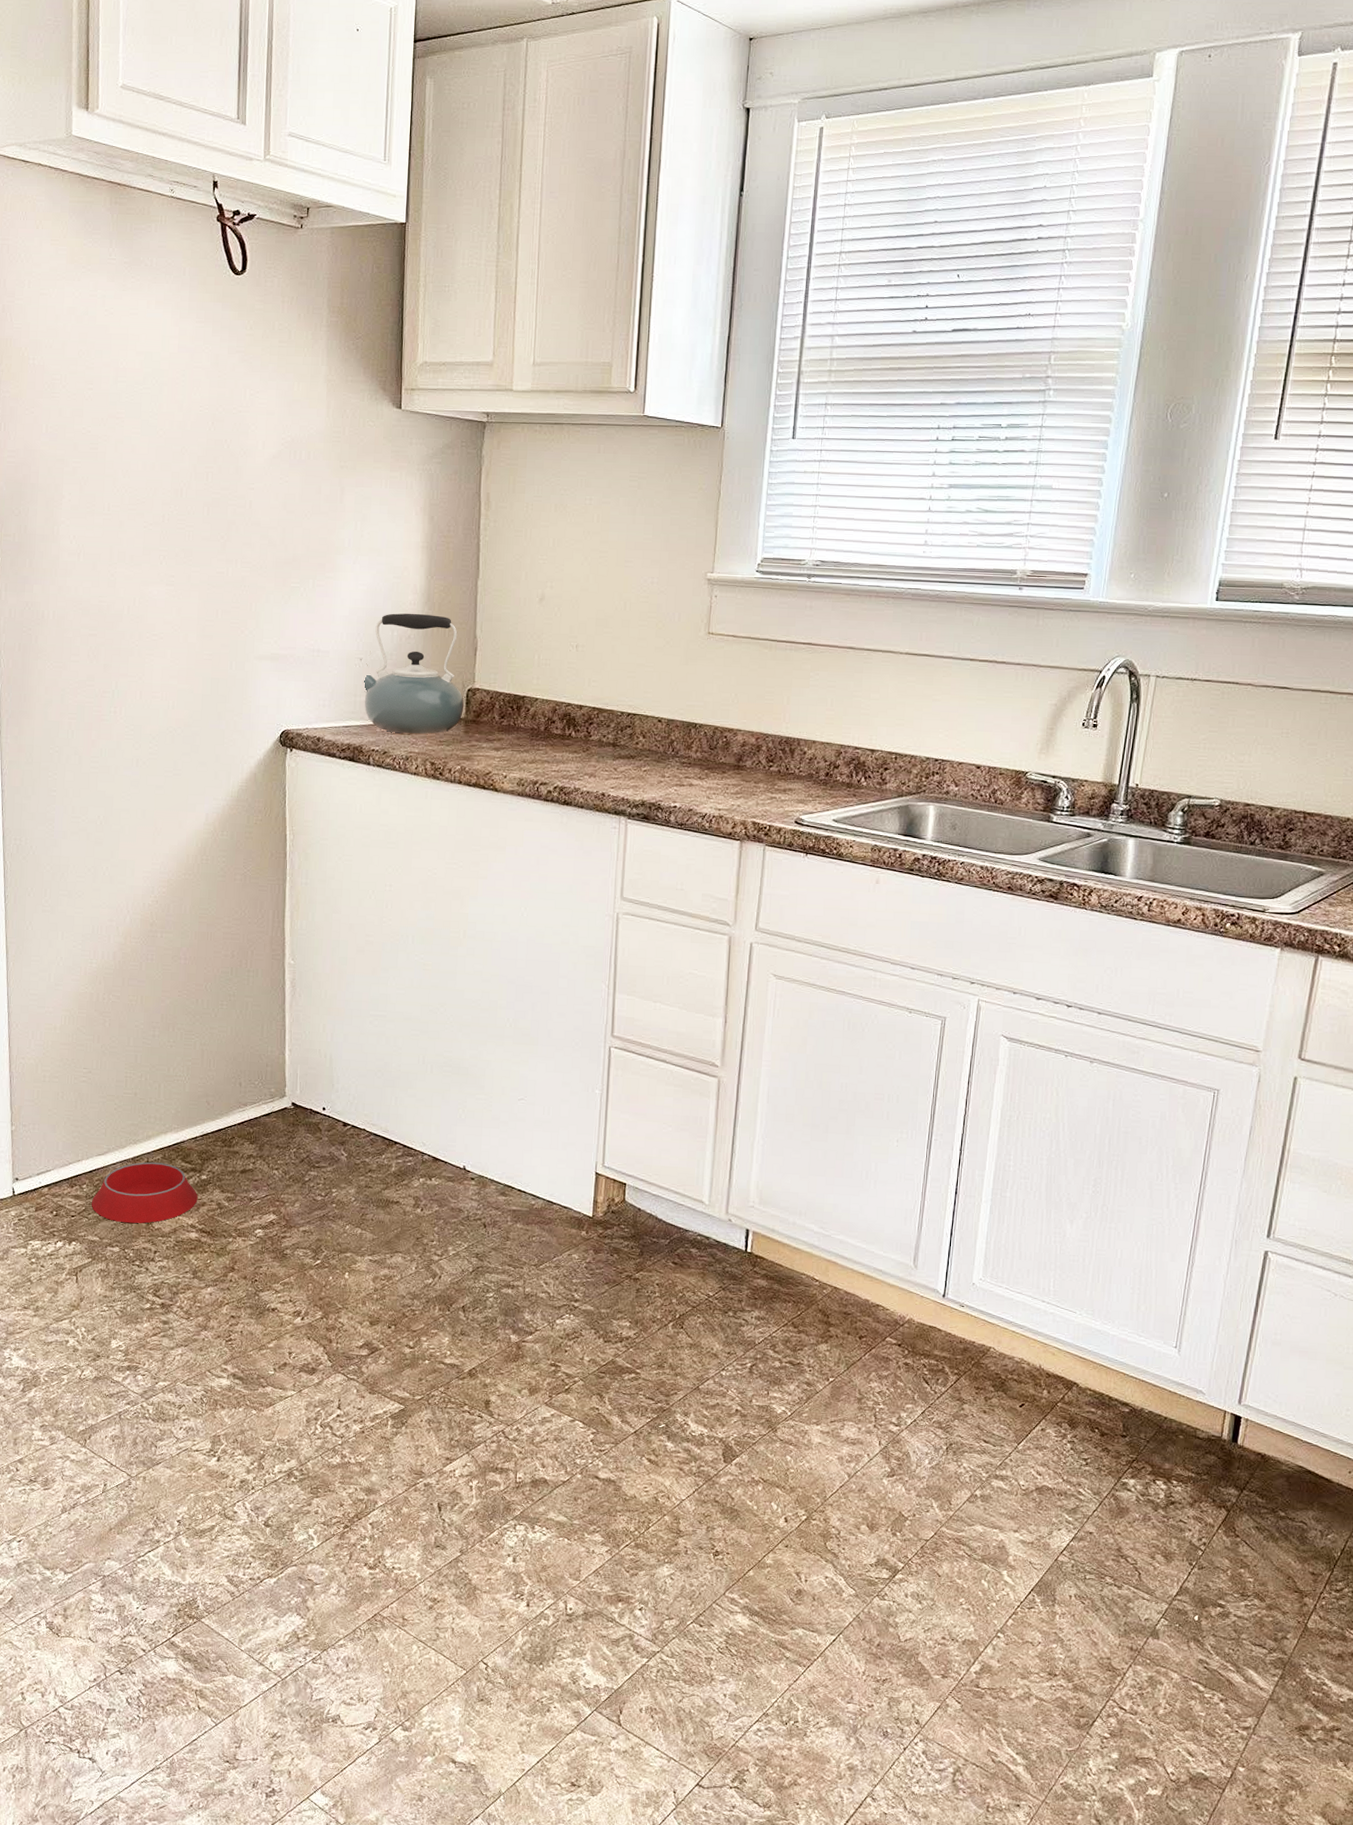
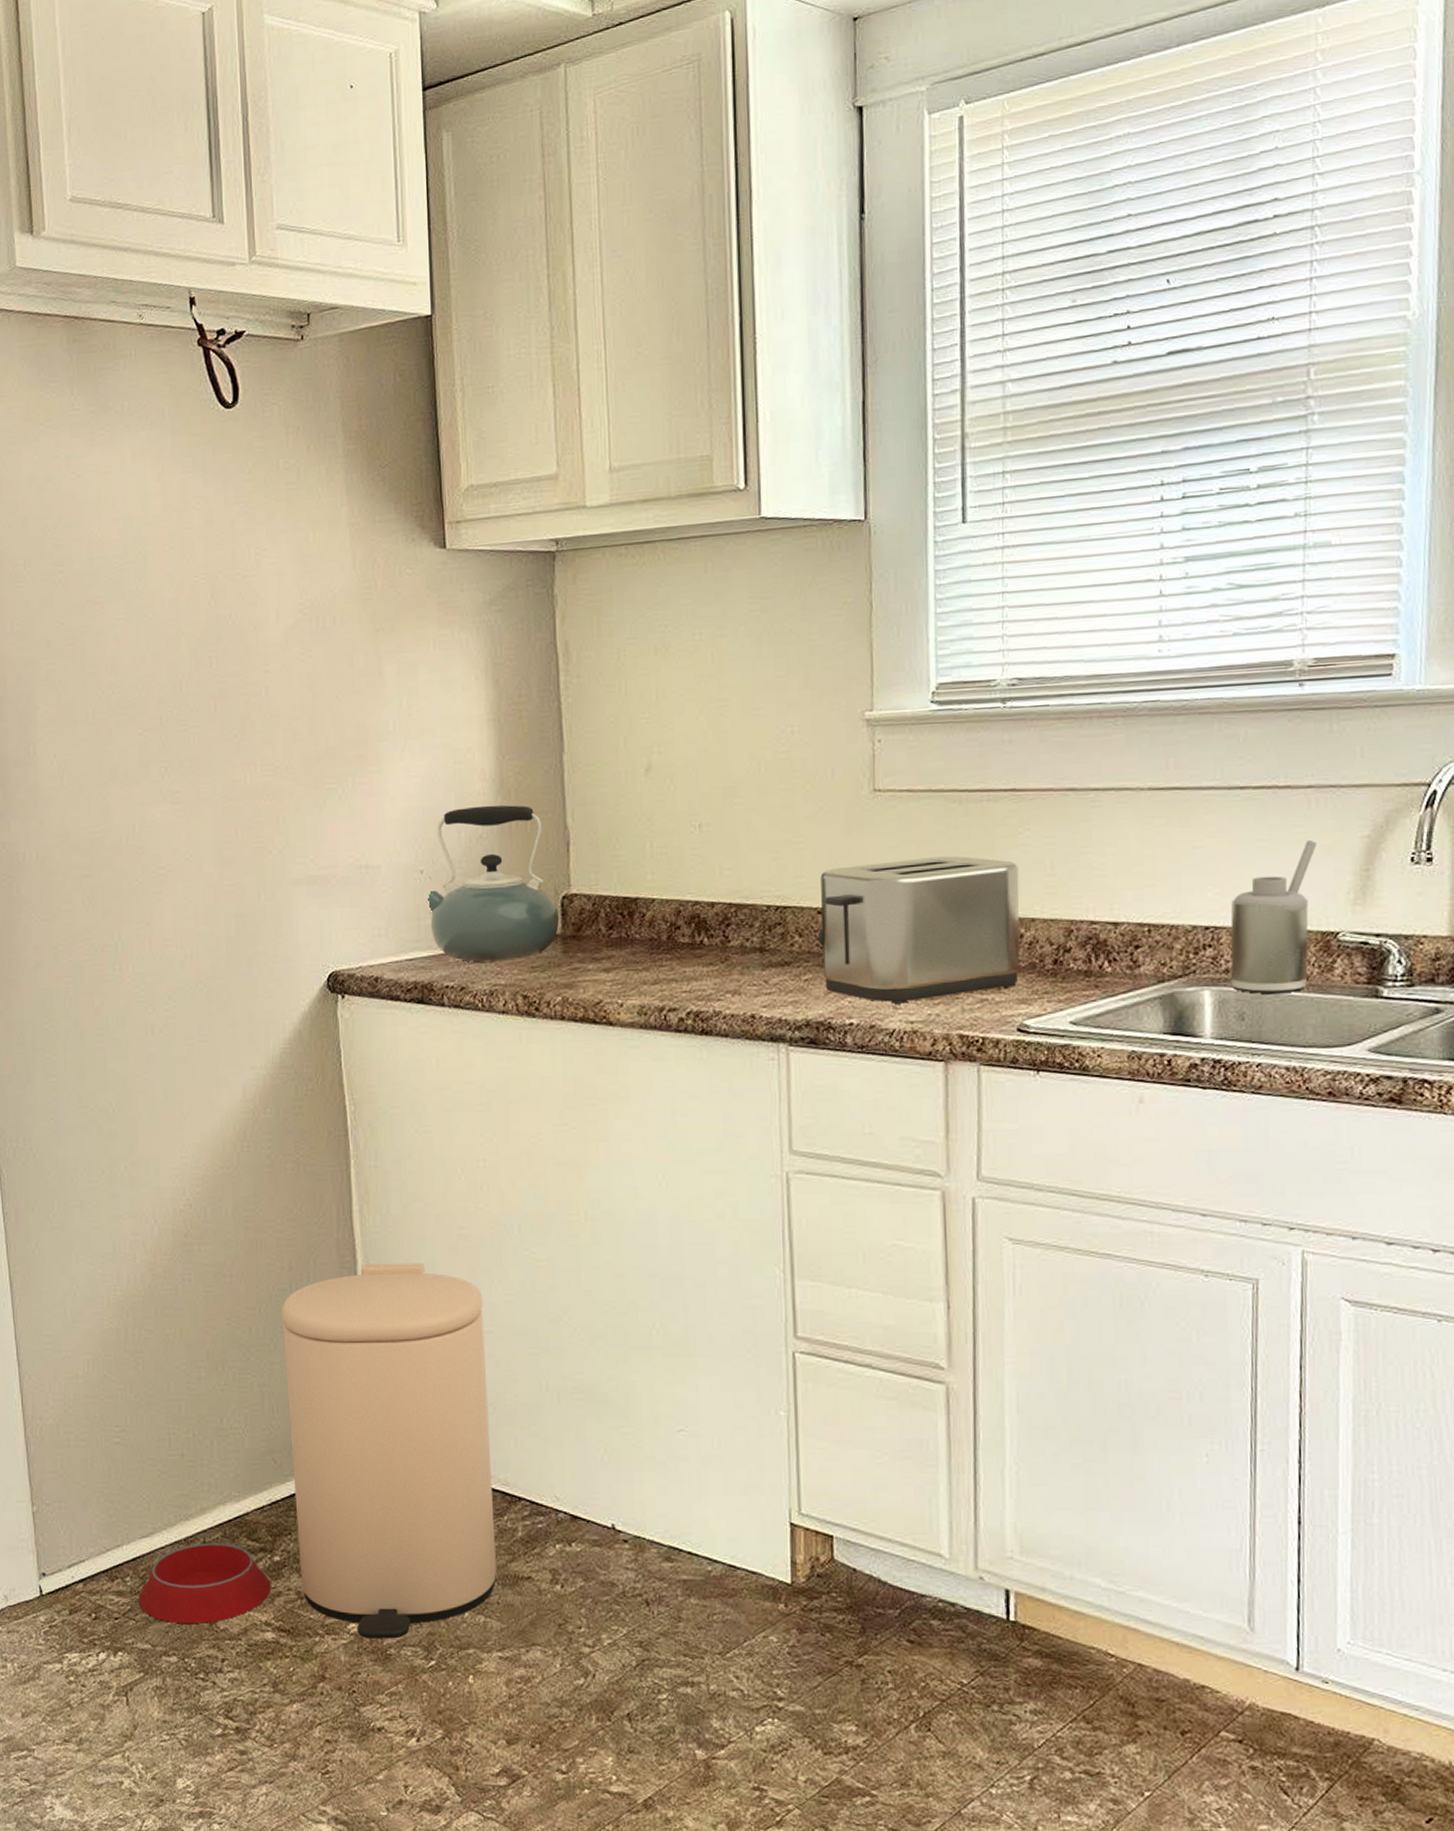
pedal bin: none [221,957,381,1243] -> present [282,1263,496,1639]
toaster: none [656,687,808,795] -> present [817,856,1021,1004]
soap dispenser: none [949,702,1020,813] -> present [1230,839,1318,994]

